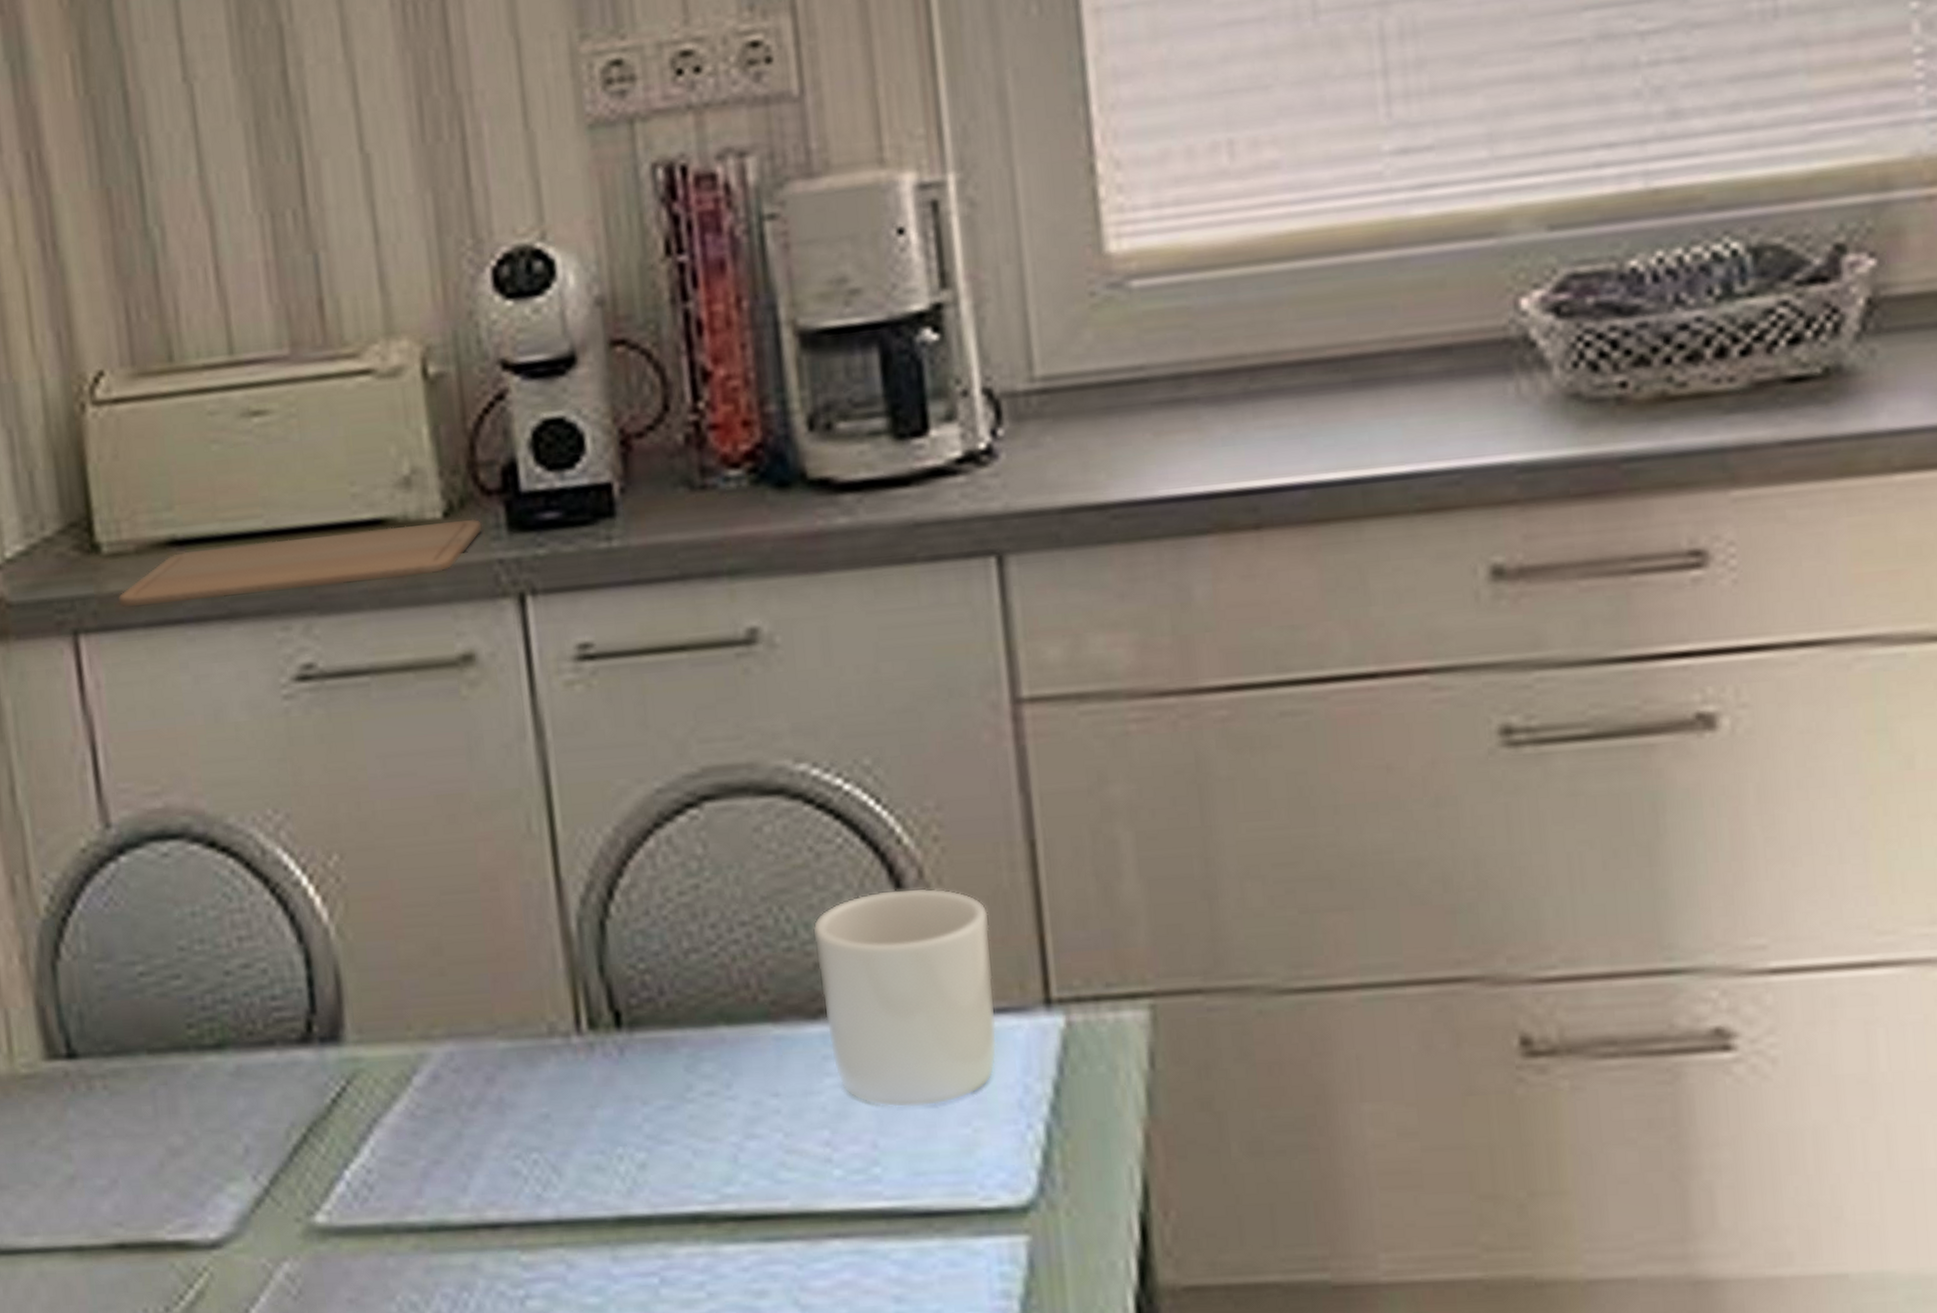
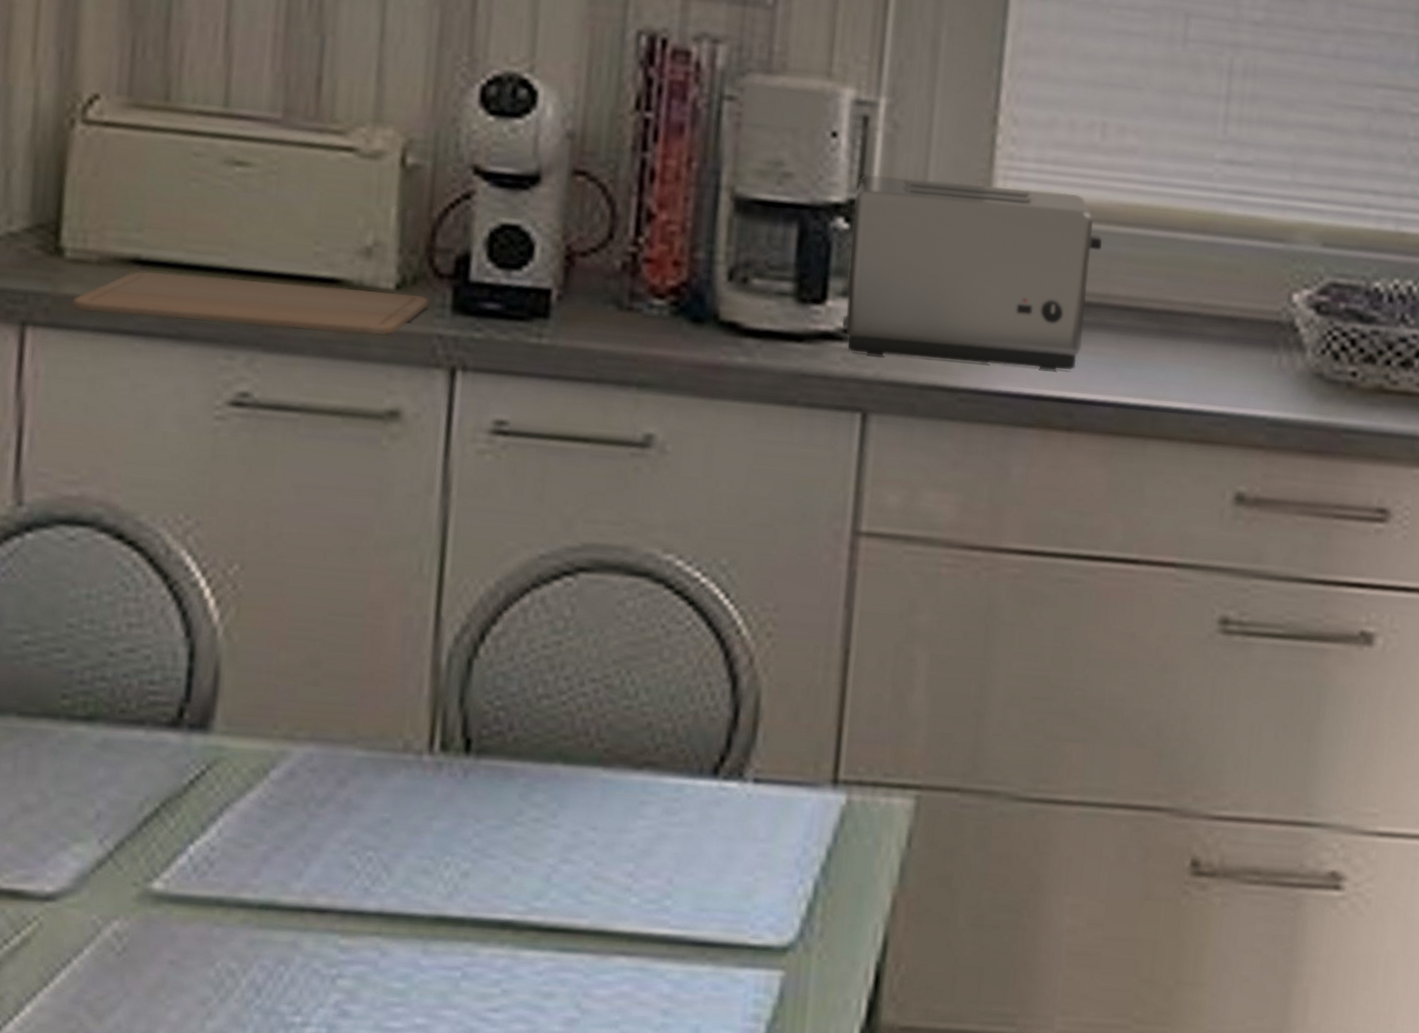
mug: present [813,887,997,1108] -> none [648,670,801,855]
toaster: none [939,235,1256,485] -> present [842,174,1103,370]

